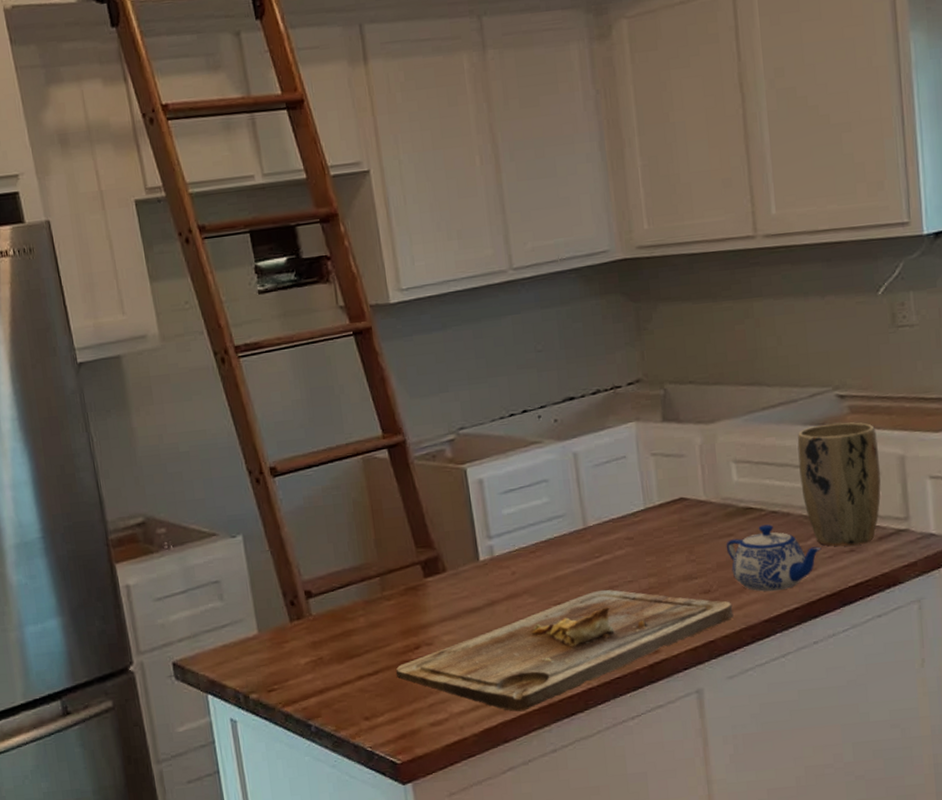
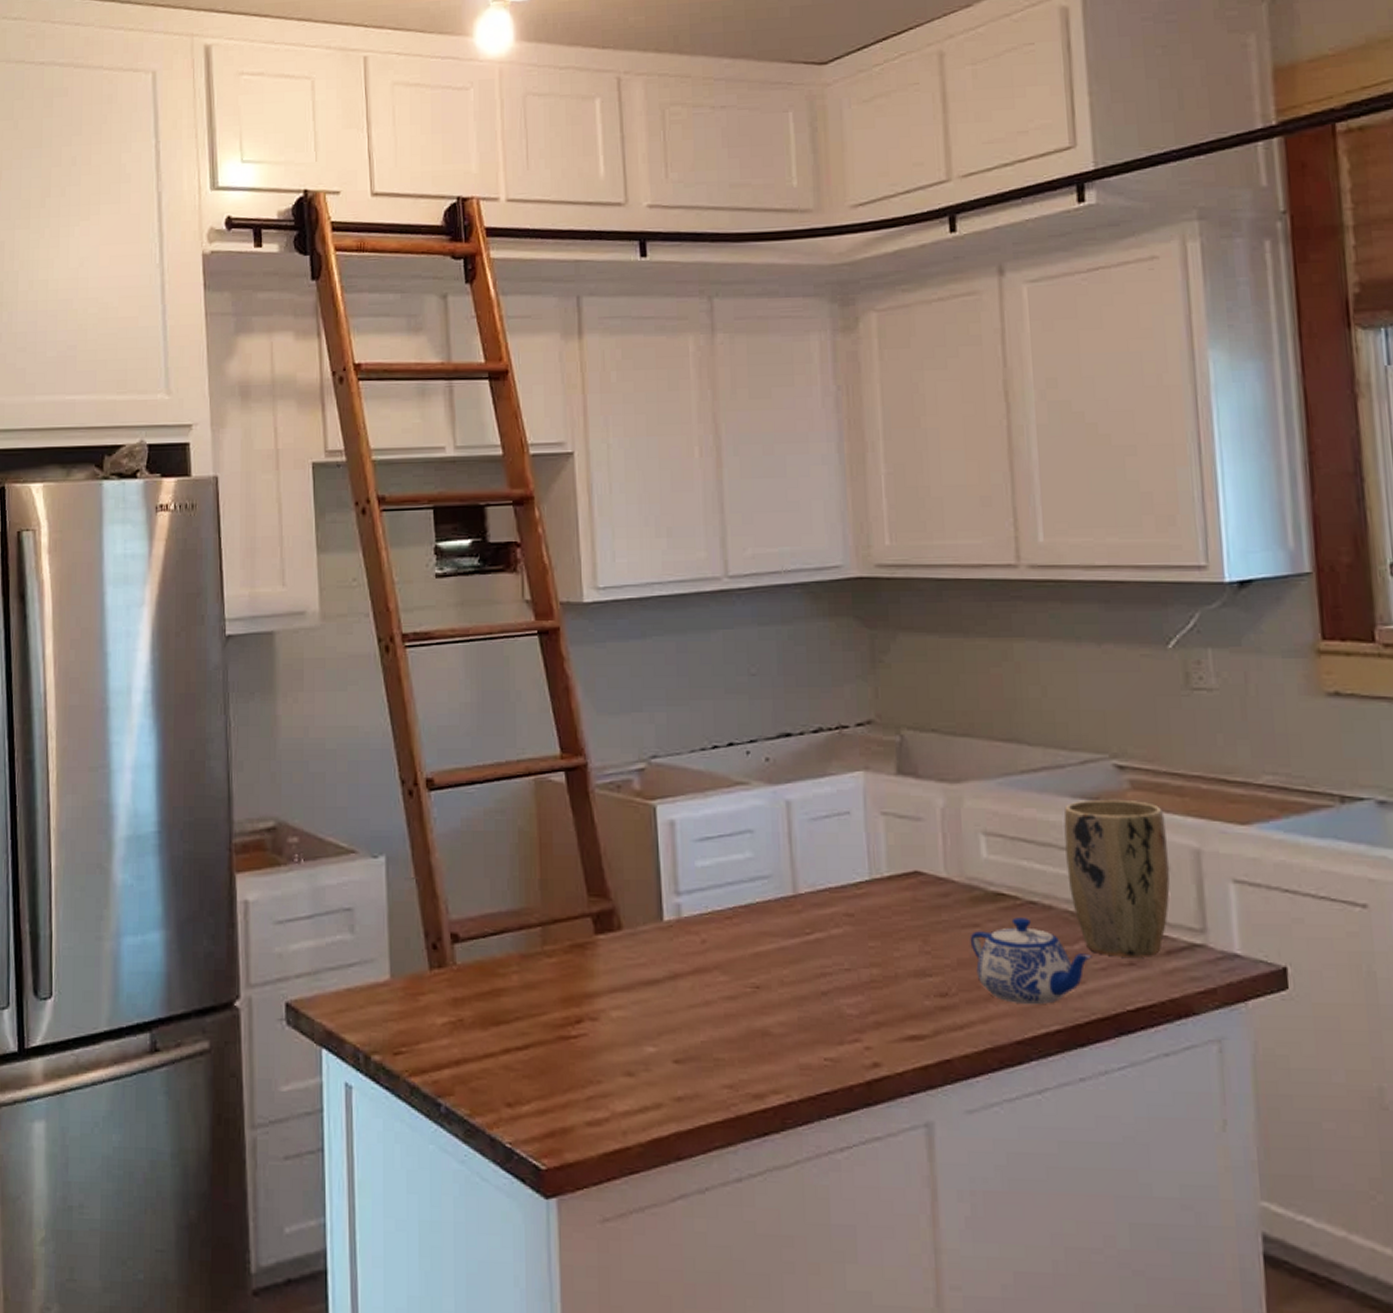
cutting board: present [396,589,734,712] -> none [551,976,977,1121]

